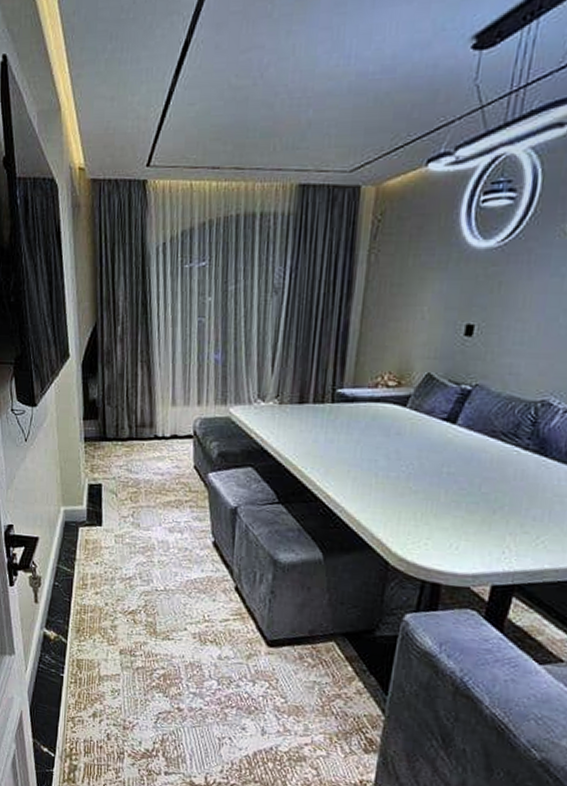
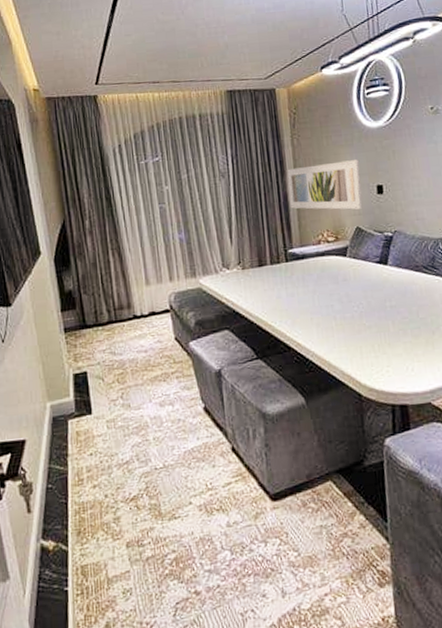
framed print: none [349,288,451,352] -> present [287,160,363,210]

